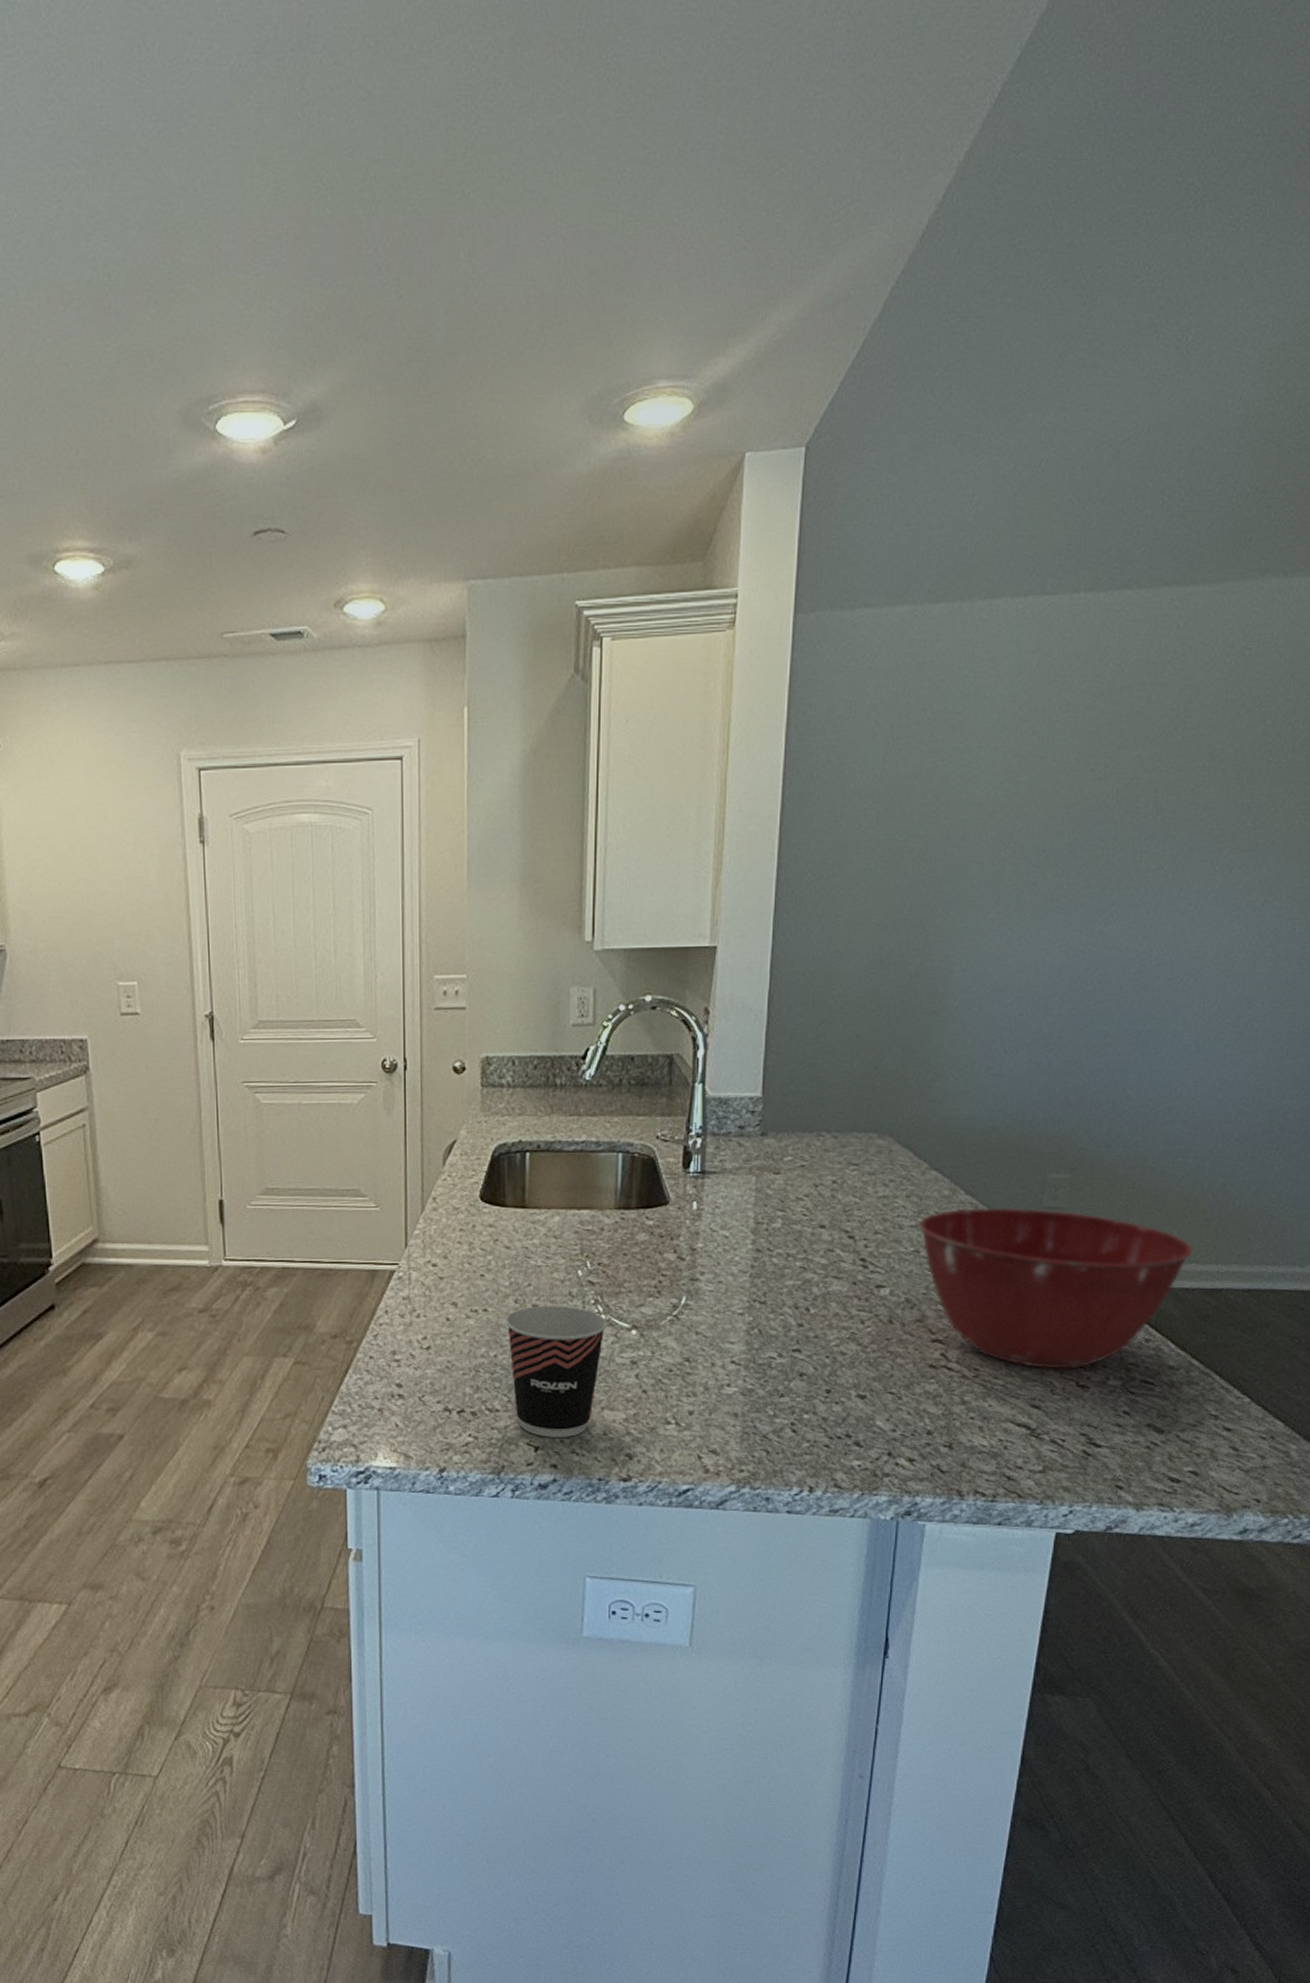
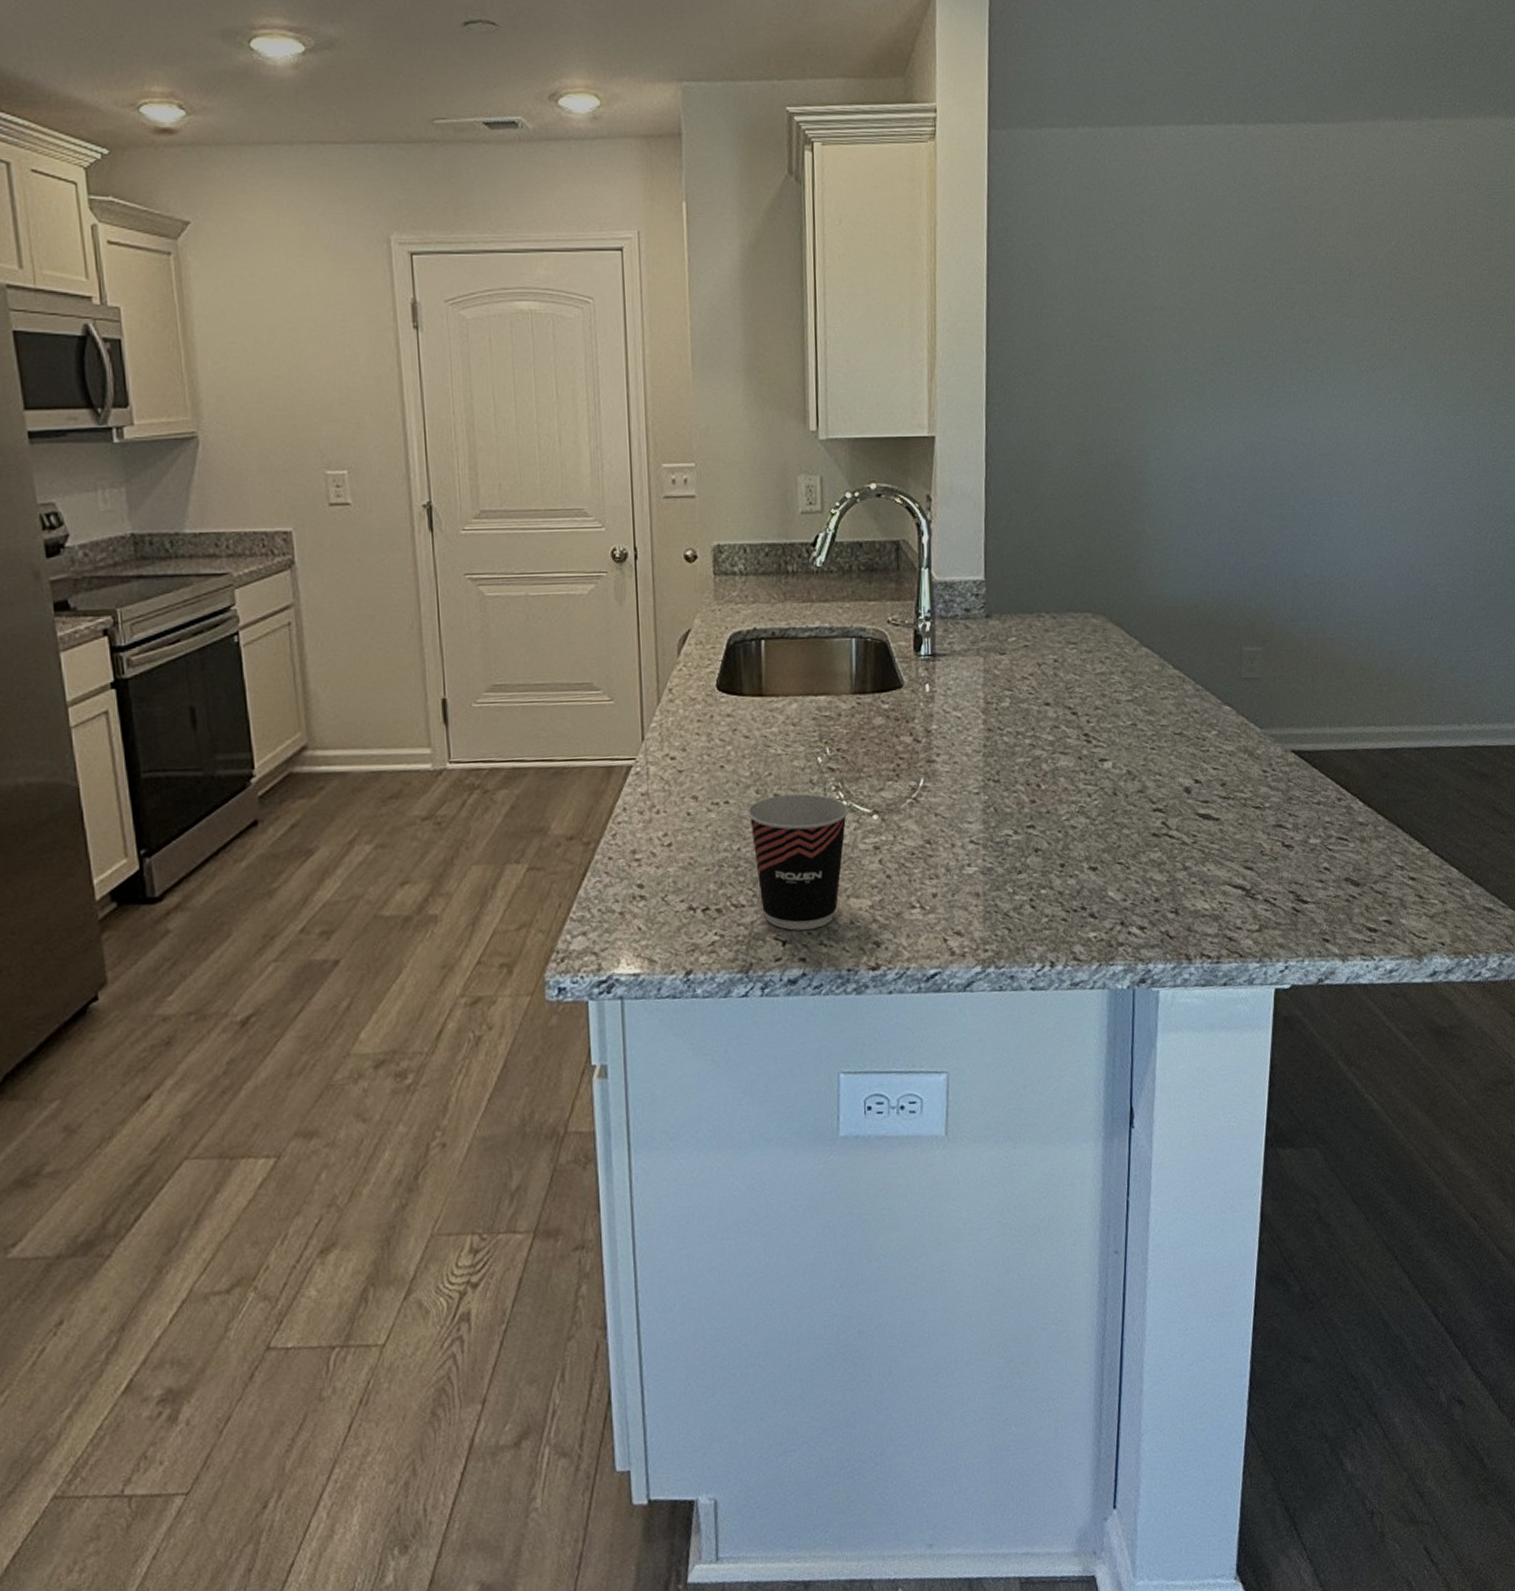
mixing bowl: present [919,1208,1193,1370] -> none [1135,680,1371,832]

